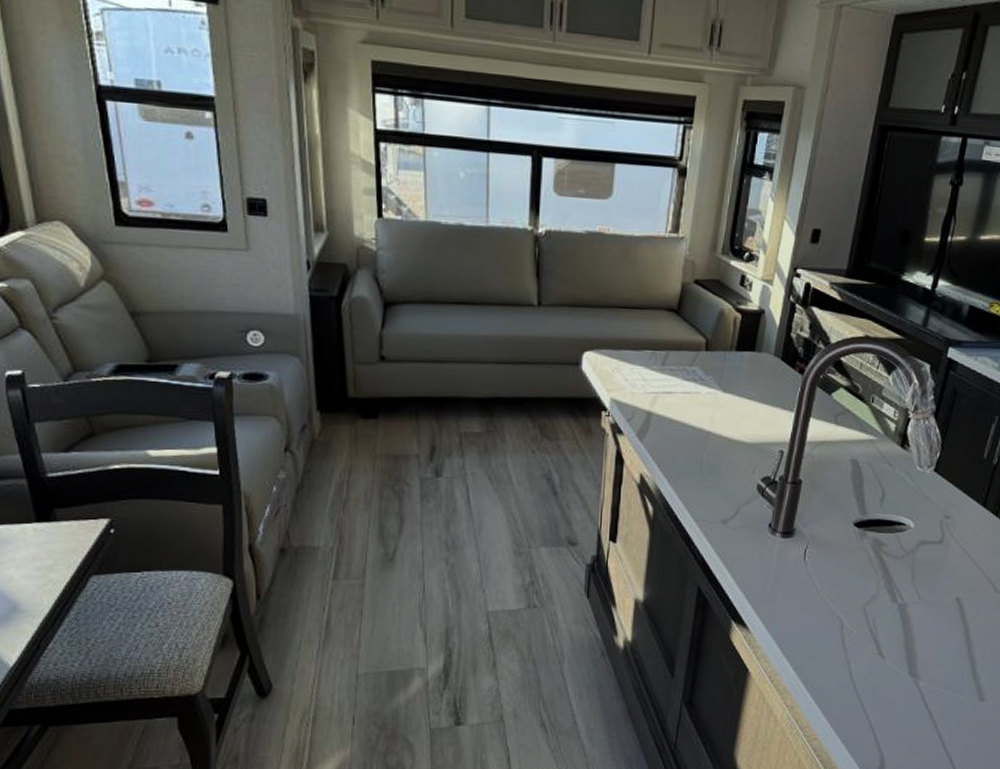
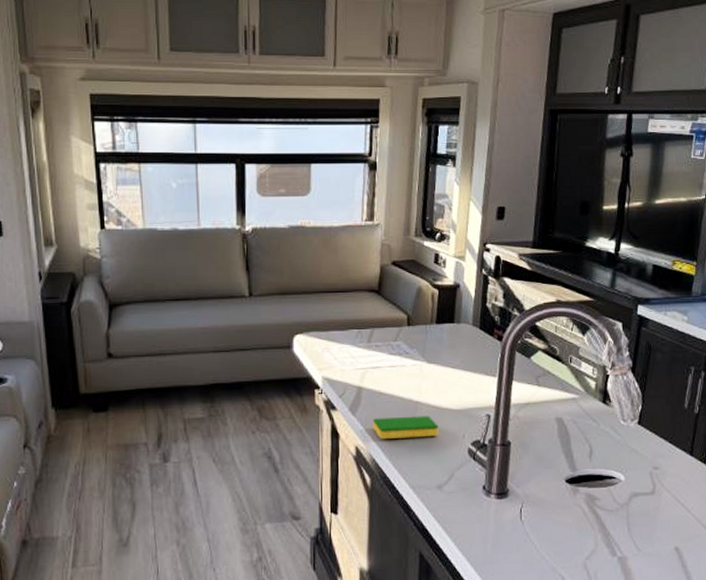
dish sponge: none [659,446,729,470] -> present [372,415,439,439]

